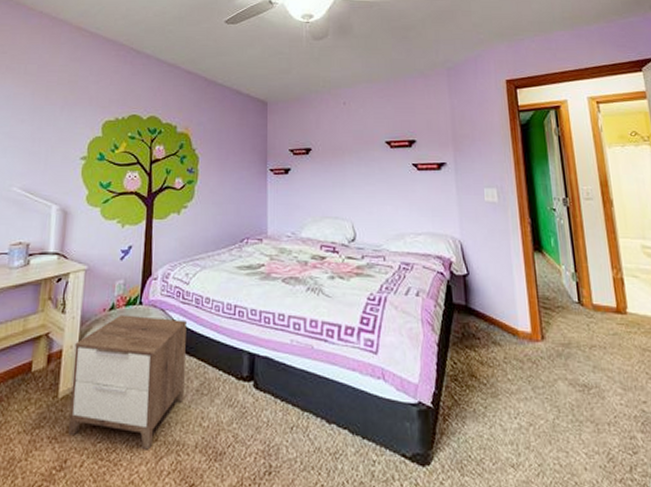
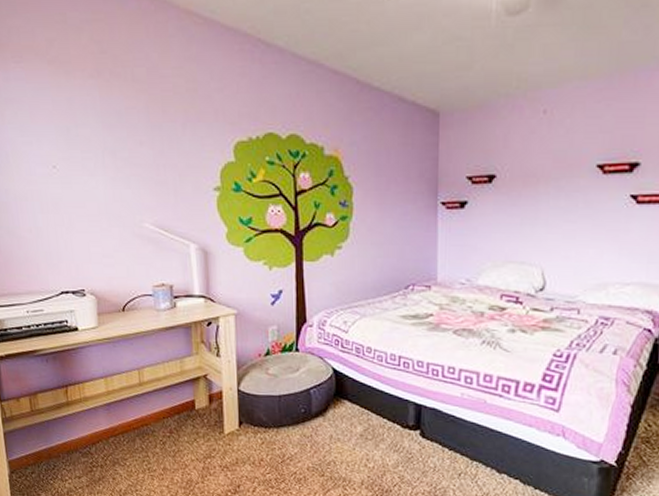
nightstand: present [68,315,187,450] -> none [234,360,348,483]

